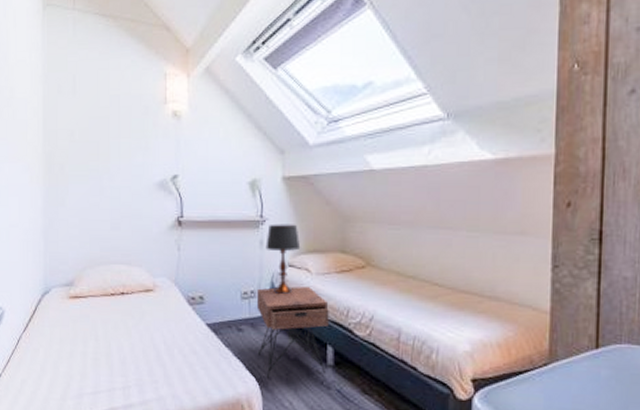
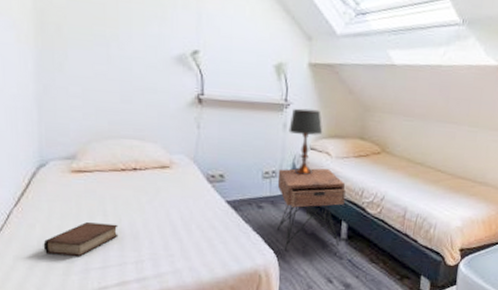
book: none [45,347,108,381] -> present [43,222,119,256]

